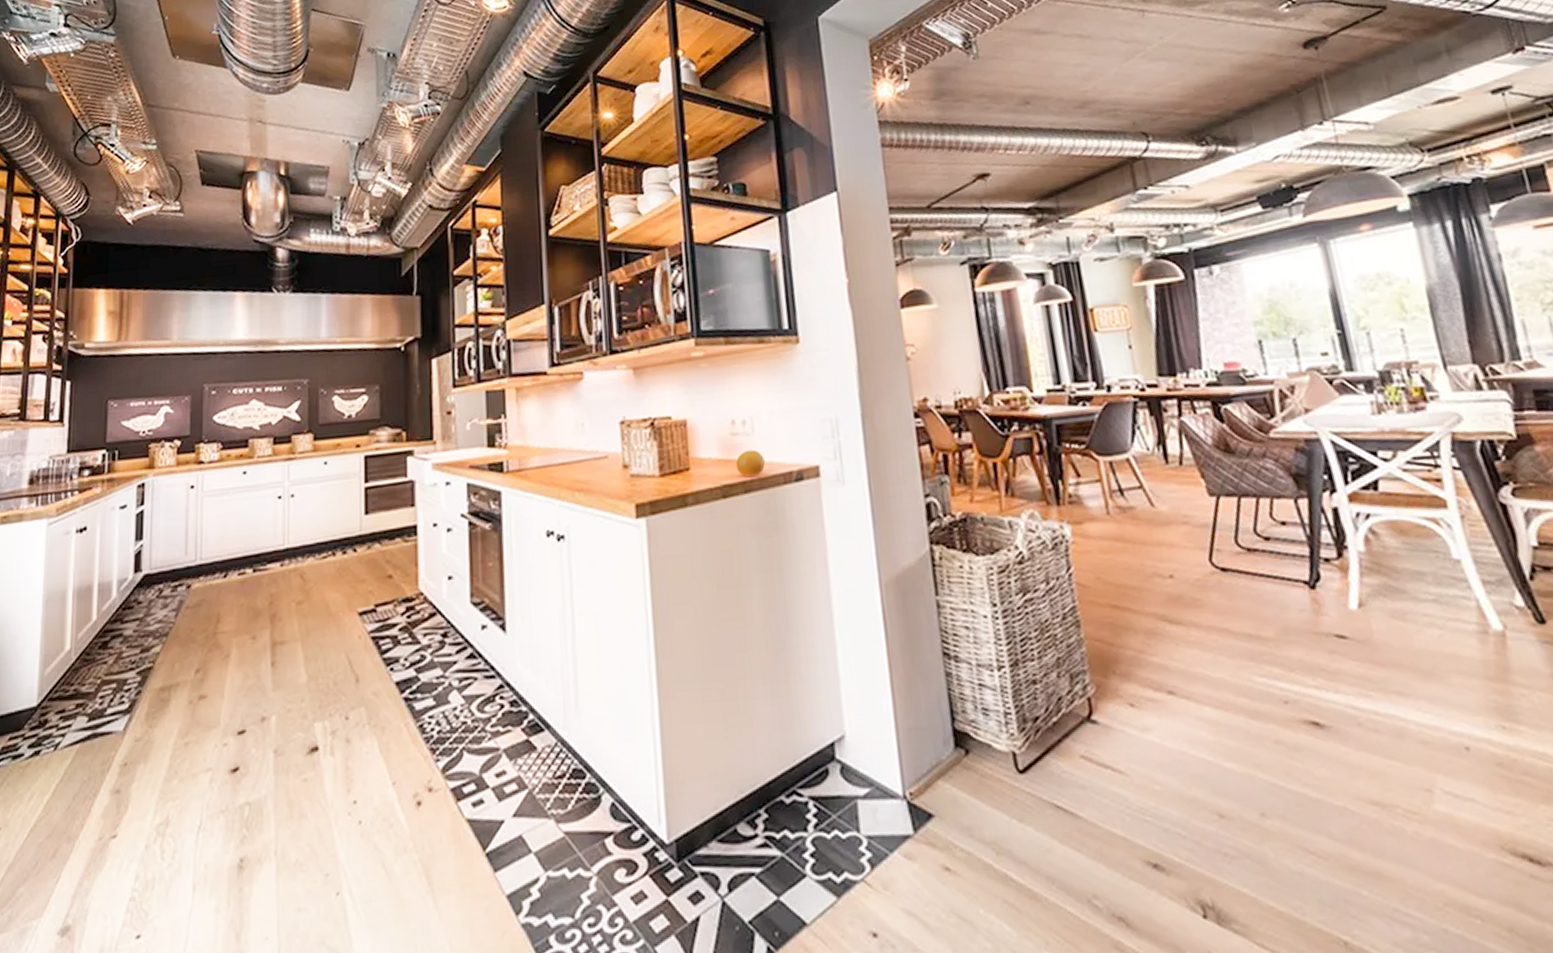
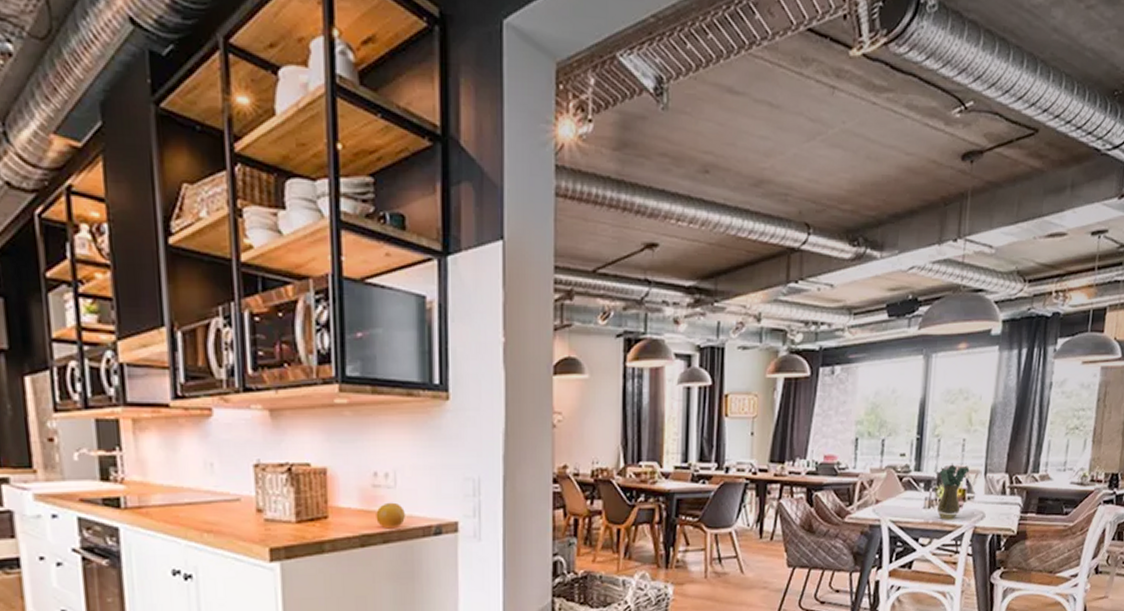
vase: none [1380,358,1424,427] -> present [936,463,970,520]

